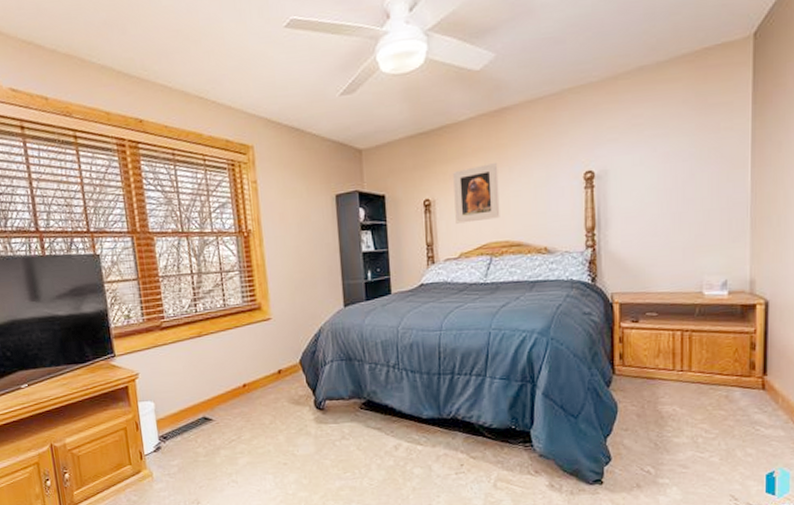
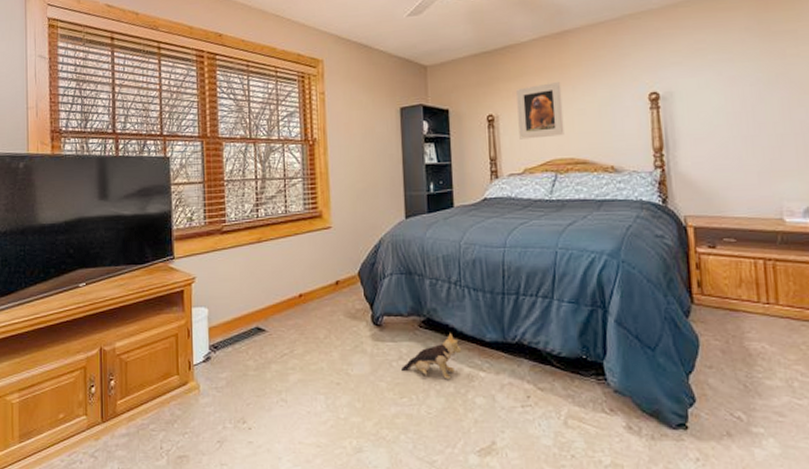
plush toy: none [344,412,400,454] -> present [401,332,461,379]

